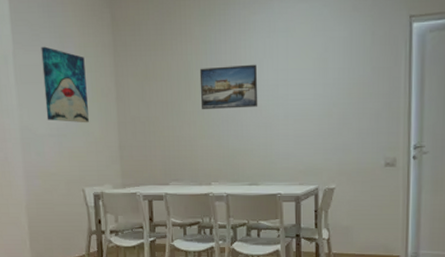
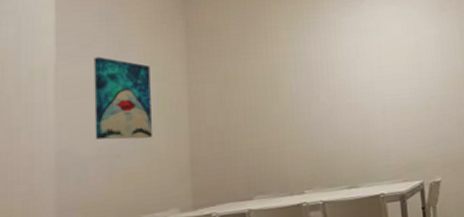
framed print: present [199,64,258,110] -> none [287,63,354,113]

